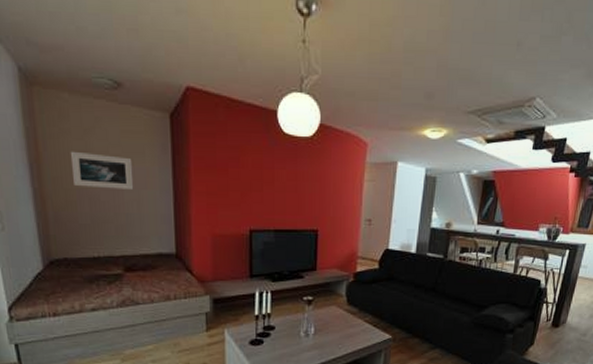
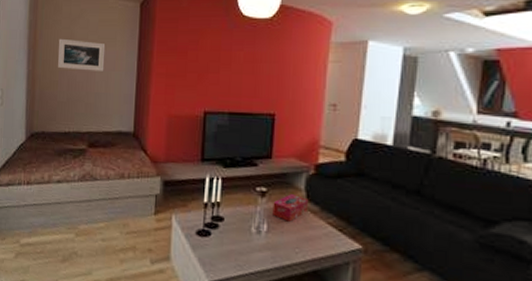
tissue box: none [318,300,349,323] -> present [272,194,309,222]

